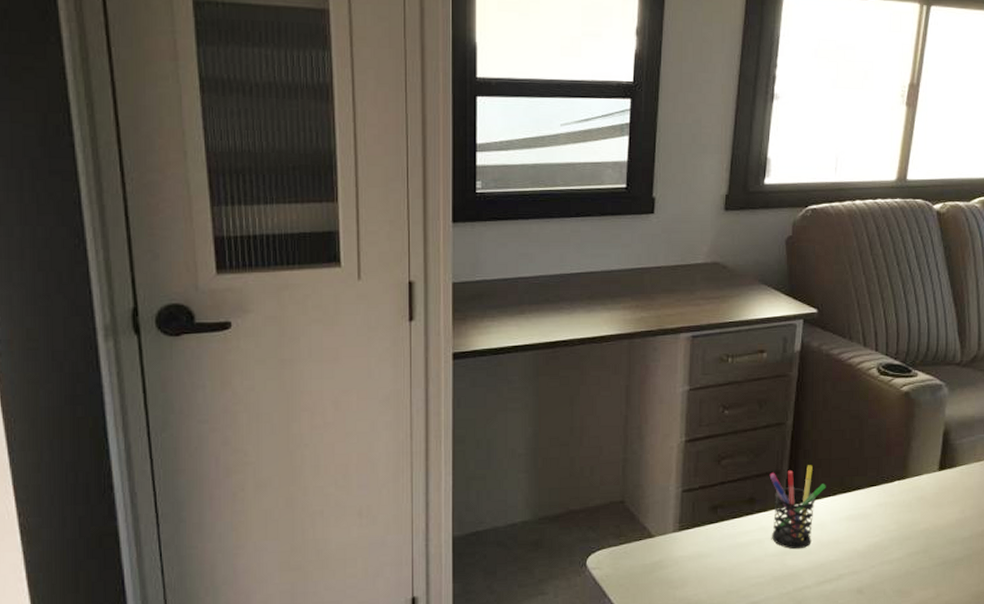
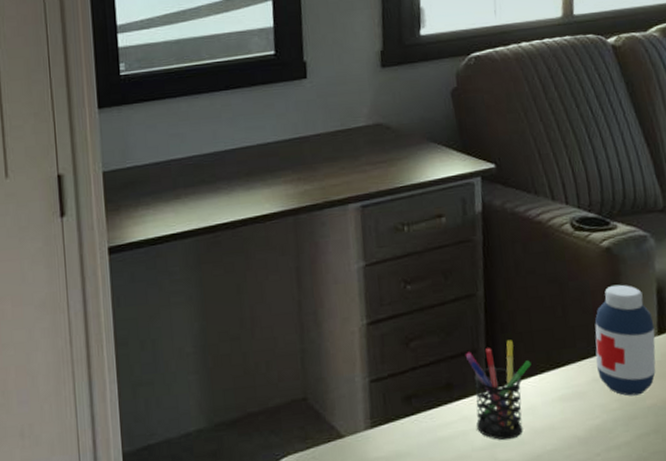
medicine bottle: none [882,425,937,520] -> present [594,284,656,396]

